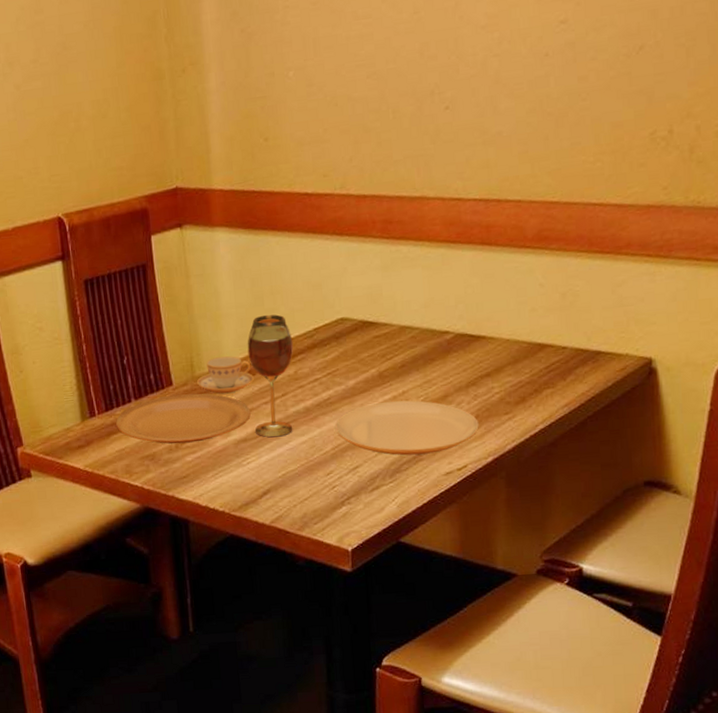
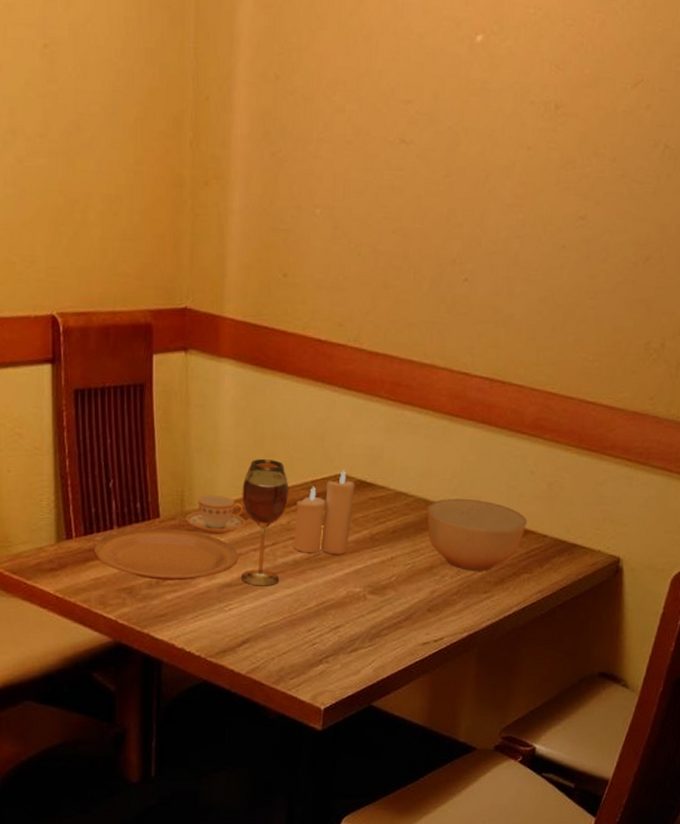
candle: none [301,313,358,400] -> present [293,470,355,555]
plate: present [334,400,479,456] -> none [321,565,459,622]
bowl: none [434,321,543,394] -> present [427,498,527,571]

